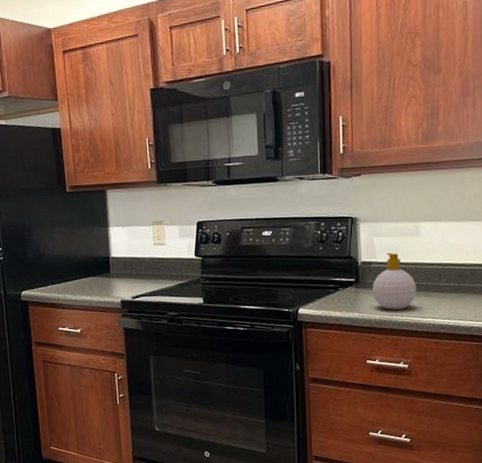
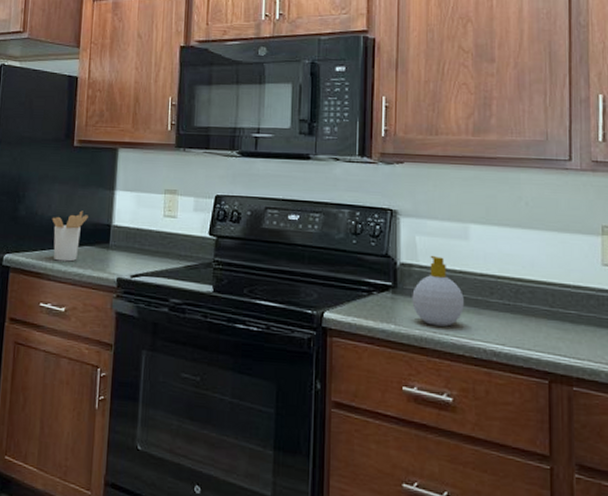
utensil holder: none [57,247,89,292] -> present [52,210,88,262]

